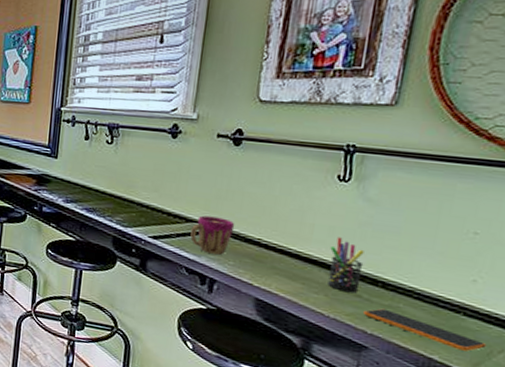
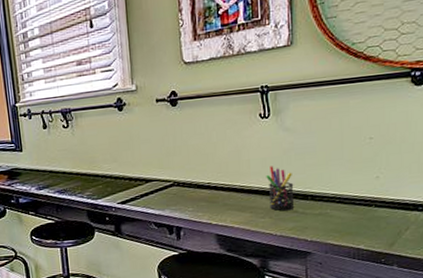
cup: present [190,215,235,255] -> none [152,171,187,206]
smartphone: present [364,308,487,352] -> none [302,217,396,236]

